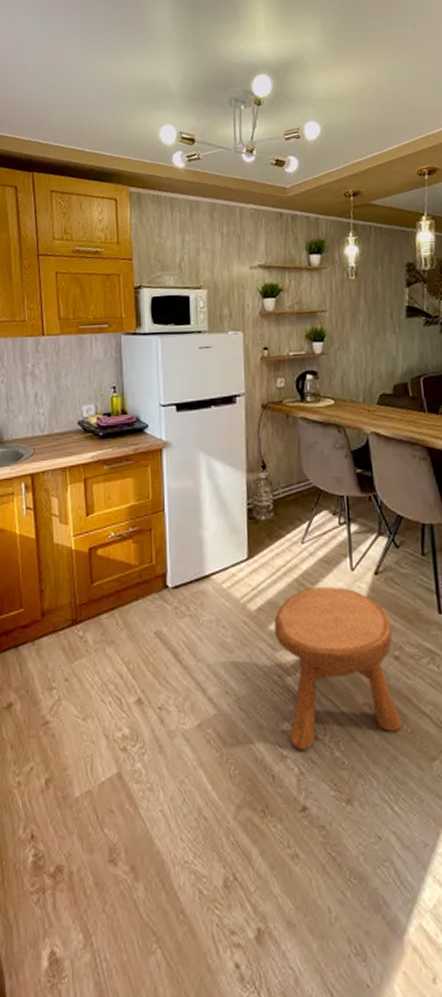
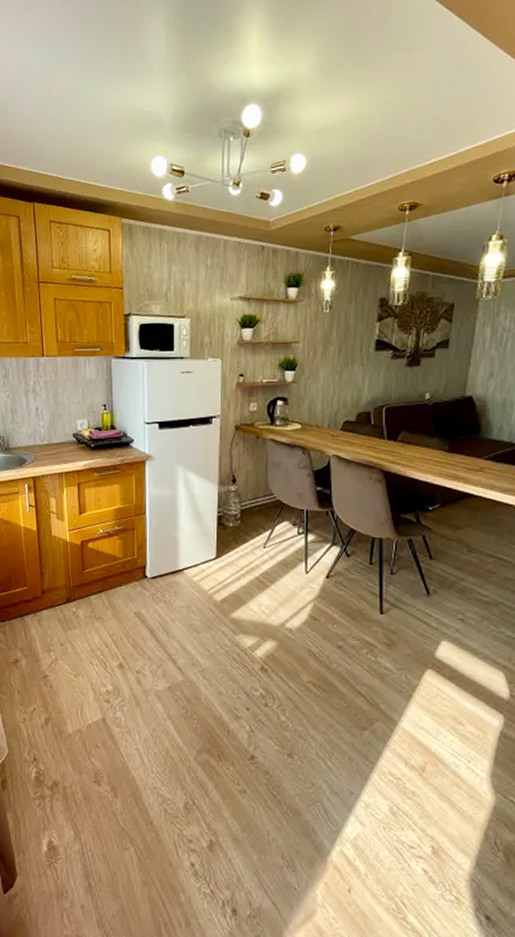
stool: present [273,587,403,750] -> none [235,585,340,713]

